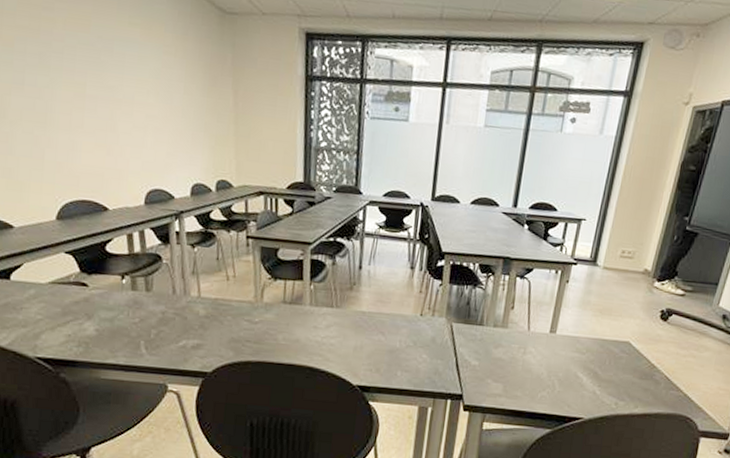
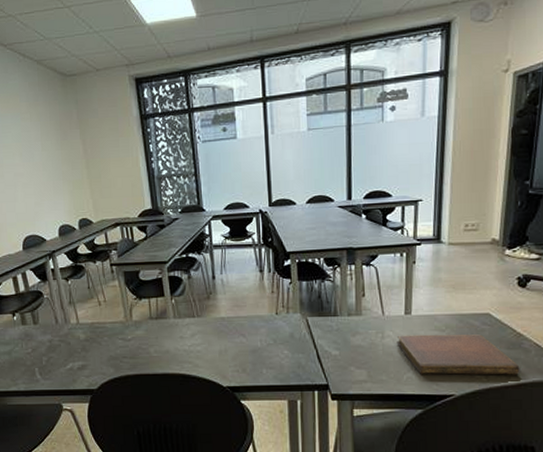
notebook: none [537,353,648,405] -> present [396,334,520,375]

